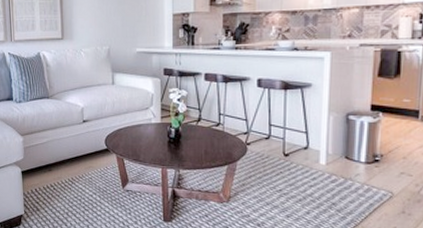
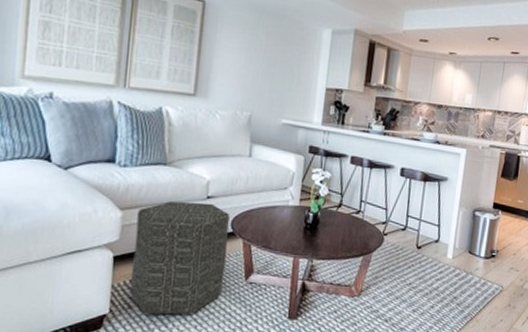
ottoman: none [34,126,105,217] -> present [130,201,230,316]

